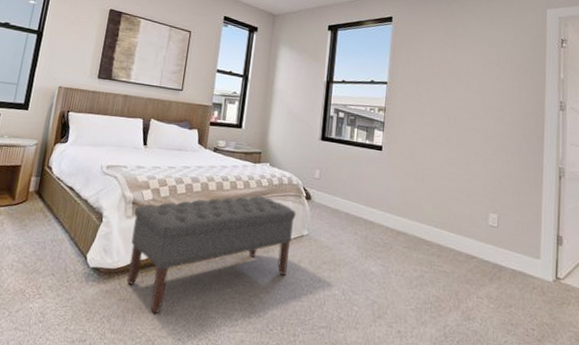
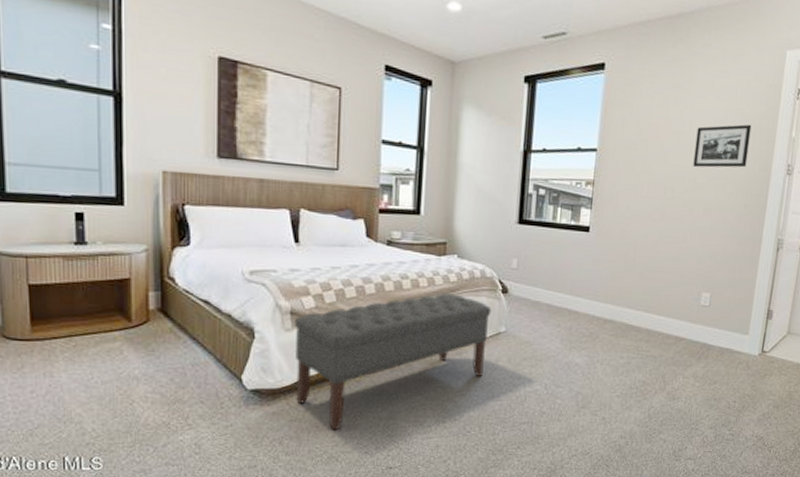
picture frame: none [472,66,522,103] -> present [693,124,752,168]

